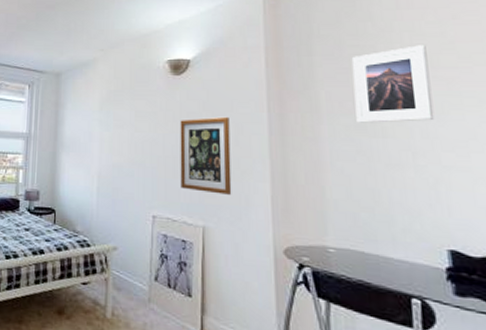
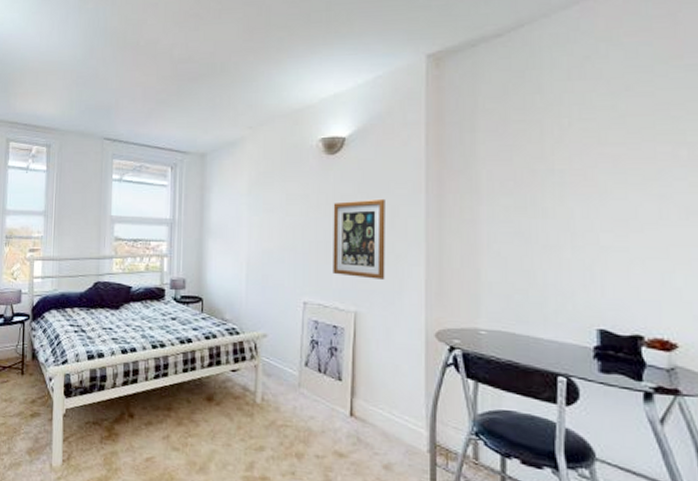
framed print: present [351,45,435,123] -> none [516,119,597,203]

